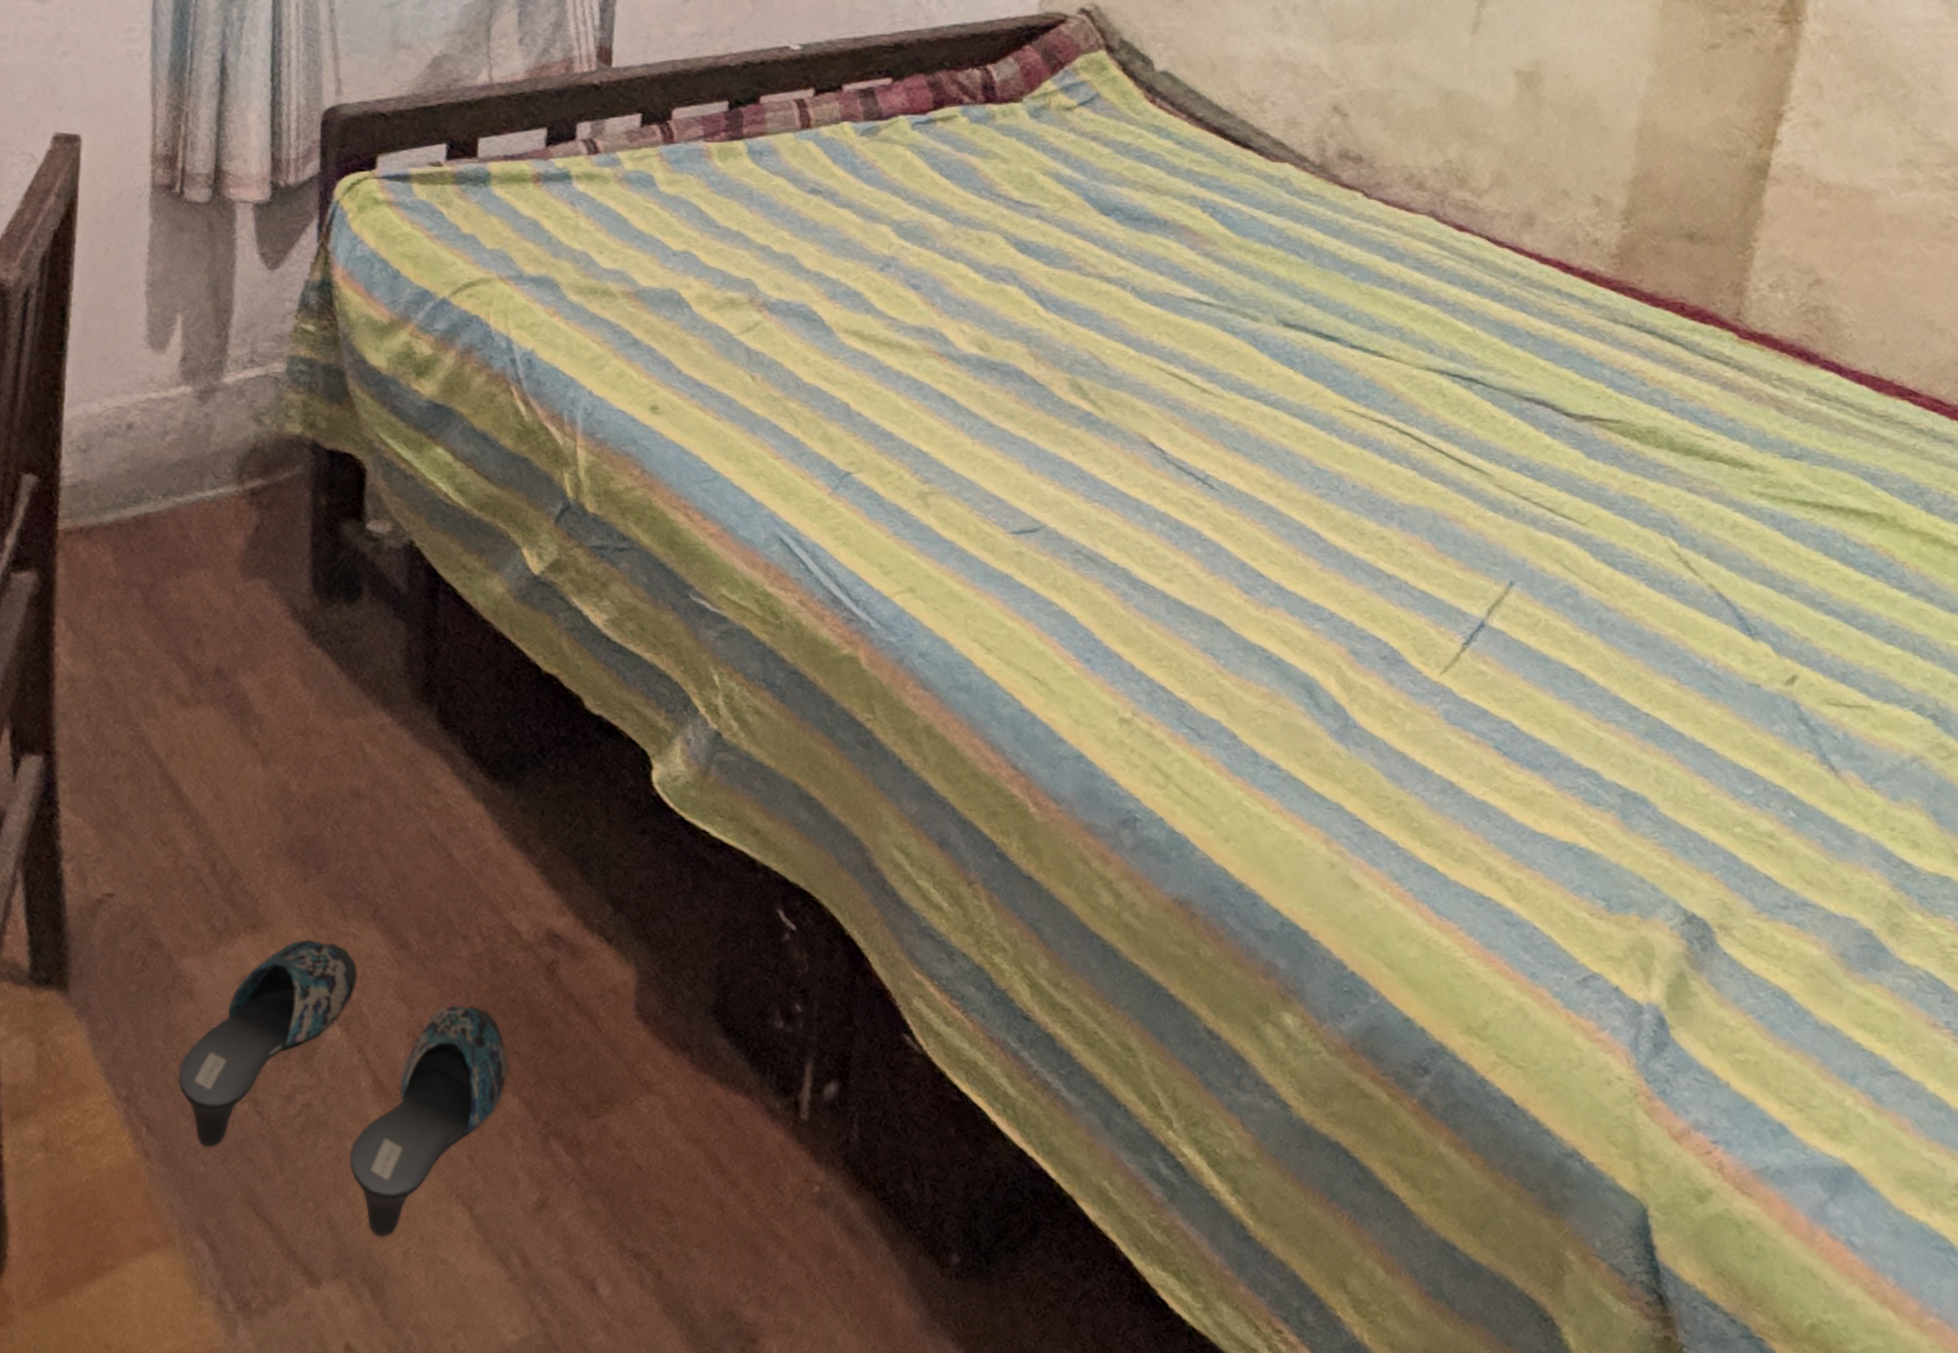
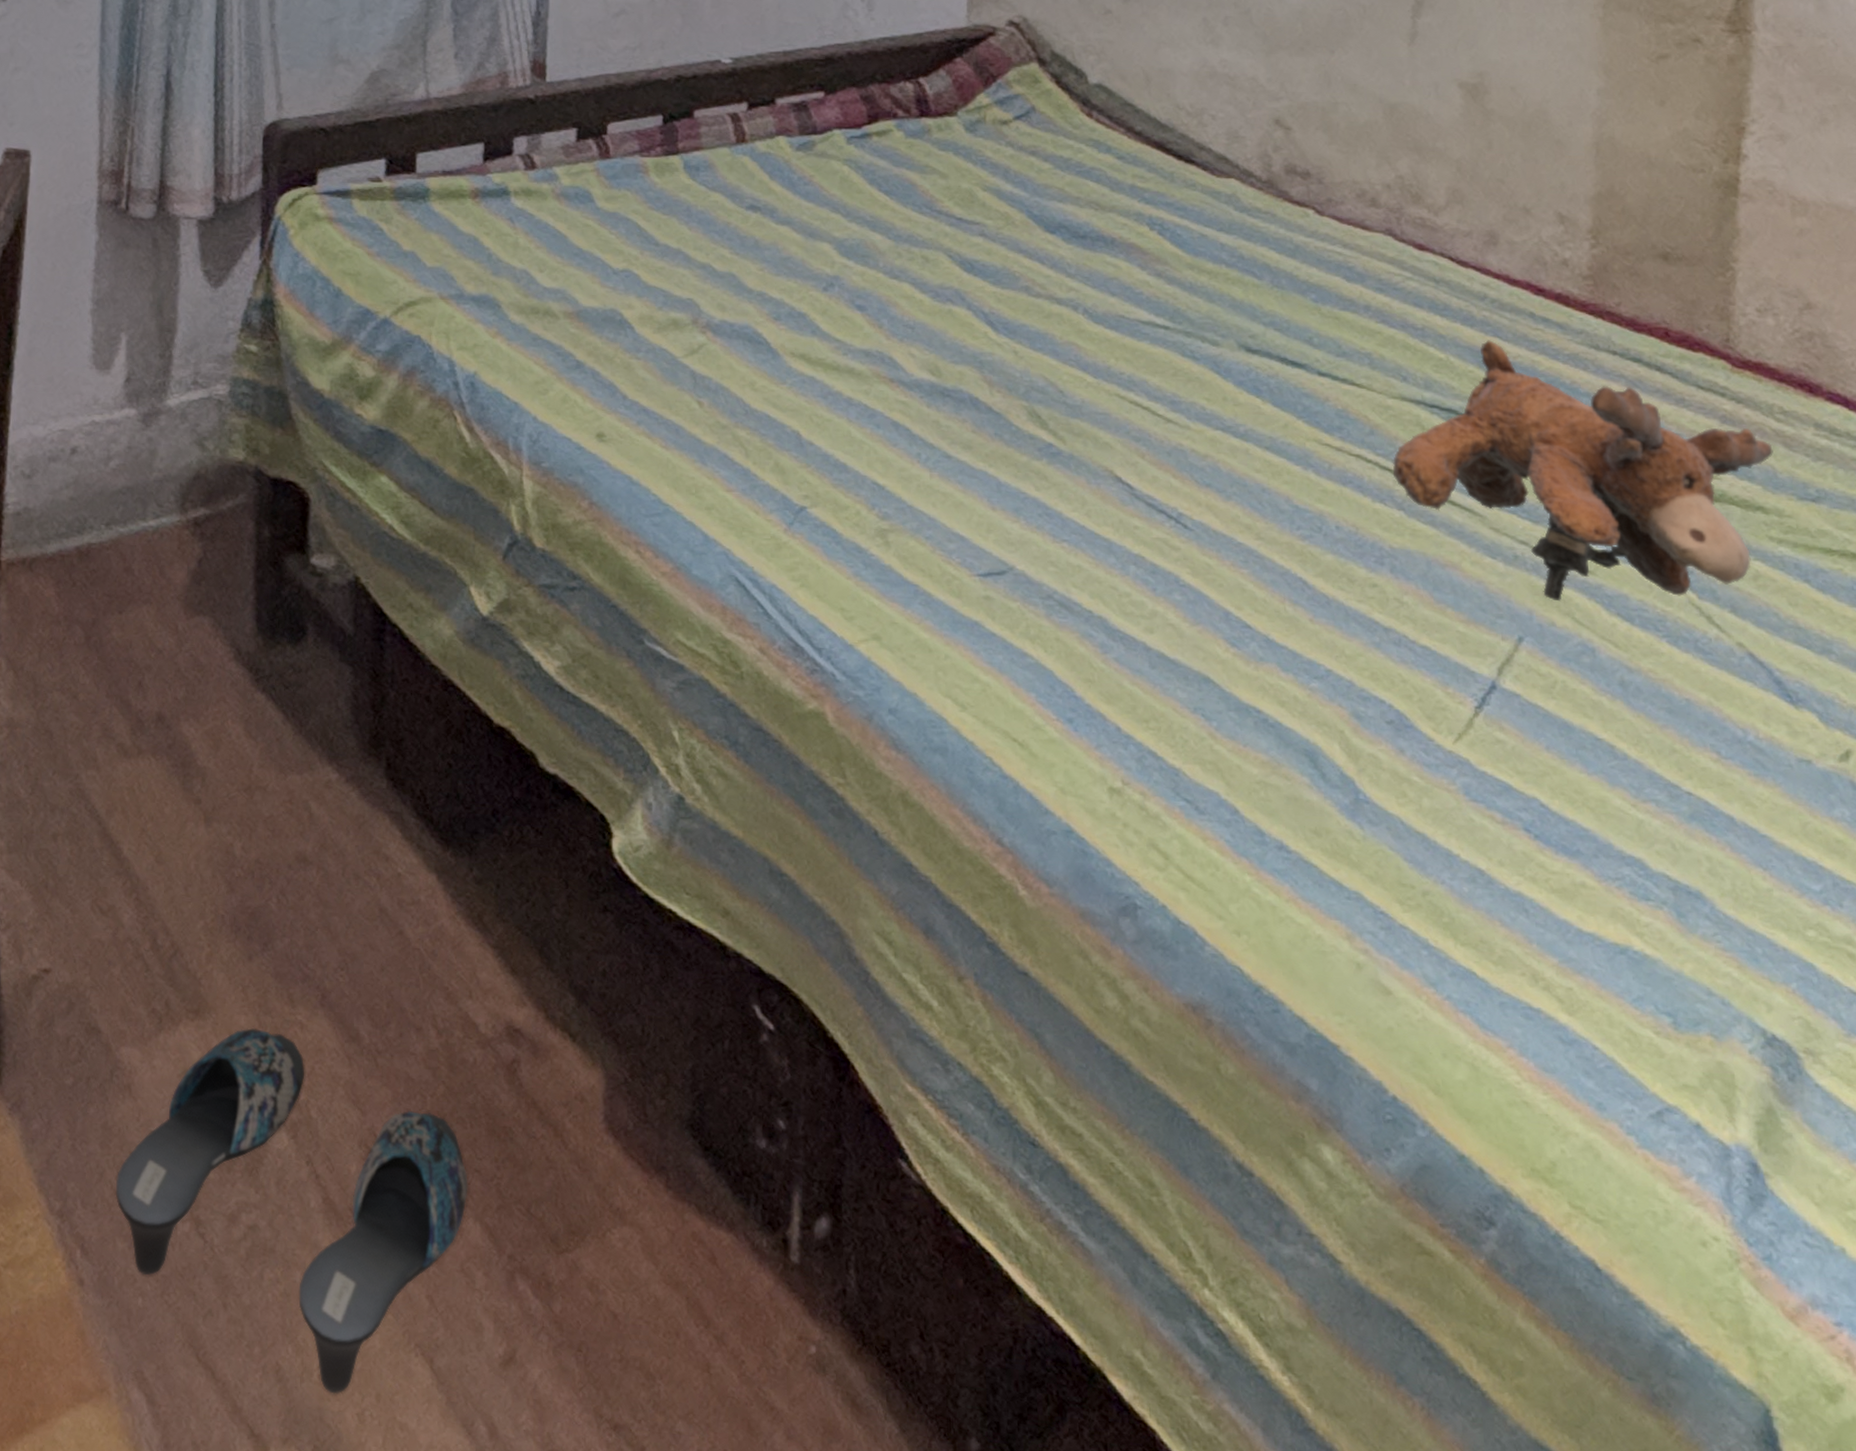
stuffed animal: none [1410,314,1766,550] -> present [1392,340,1773,602]

